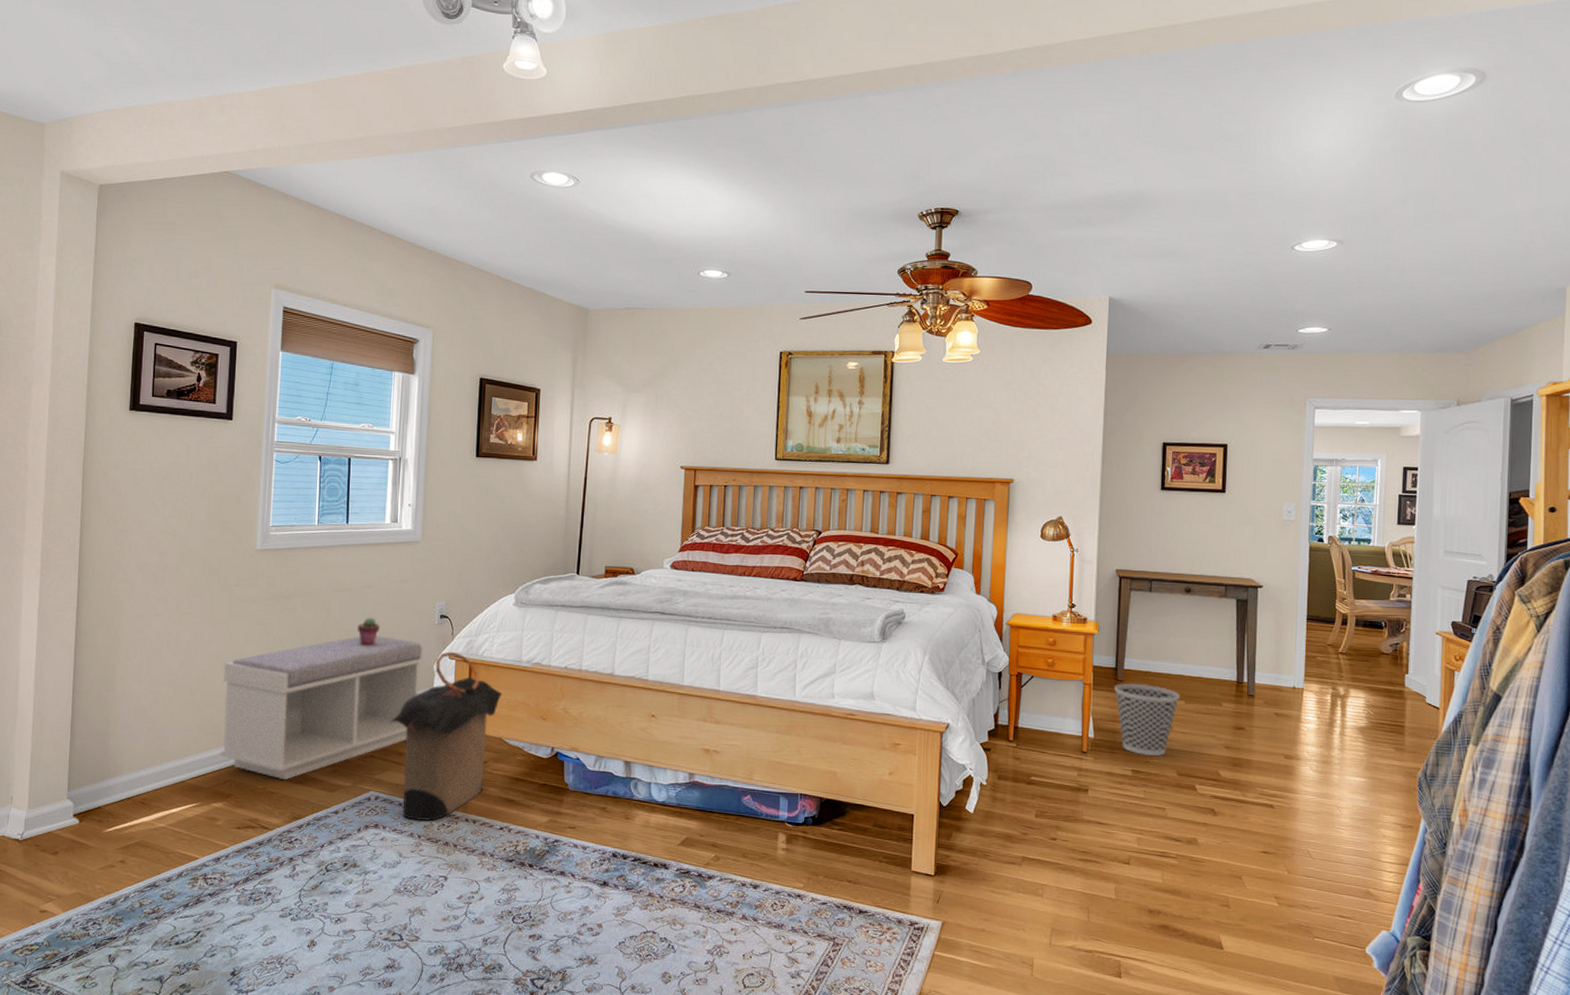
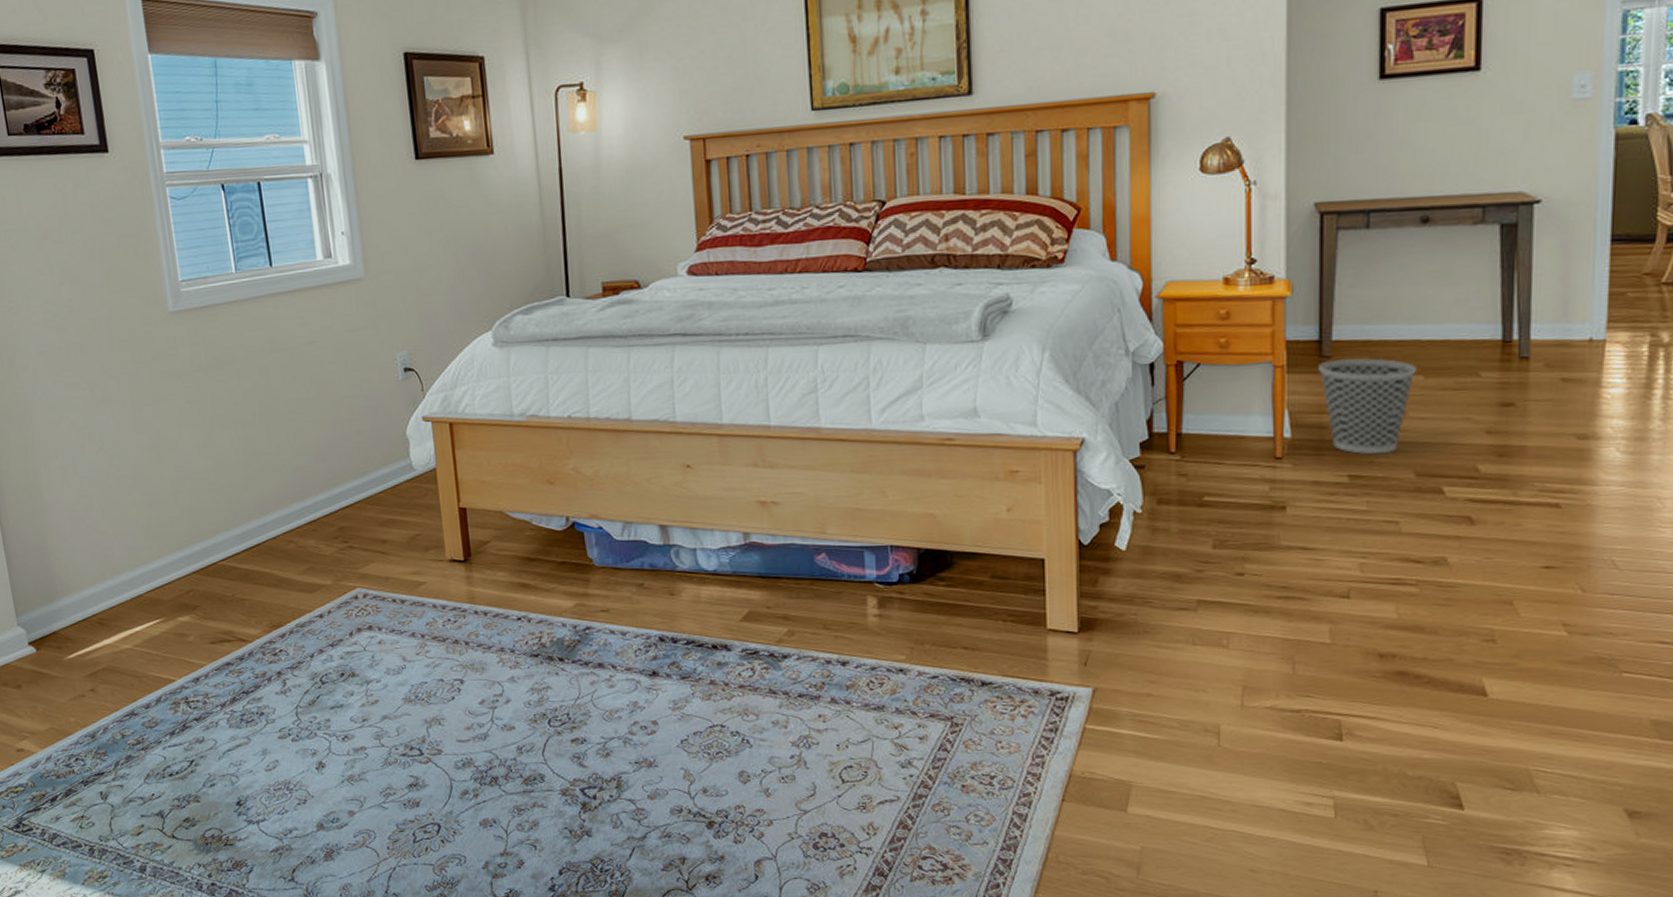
bench: present [219,636,424,780] -> none [159,402,394,584]
potted succulent: present [357,617,381,646] -> none [306,379,334,416]
laundry hamper: present [389,651,502,821] -> none [364,411,496,617]

